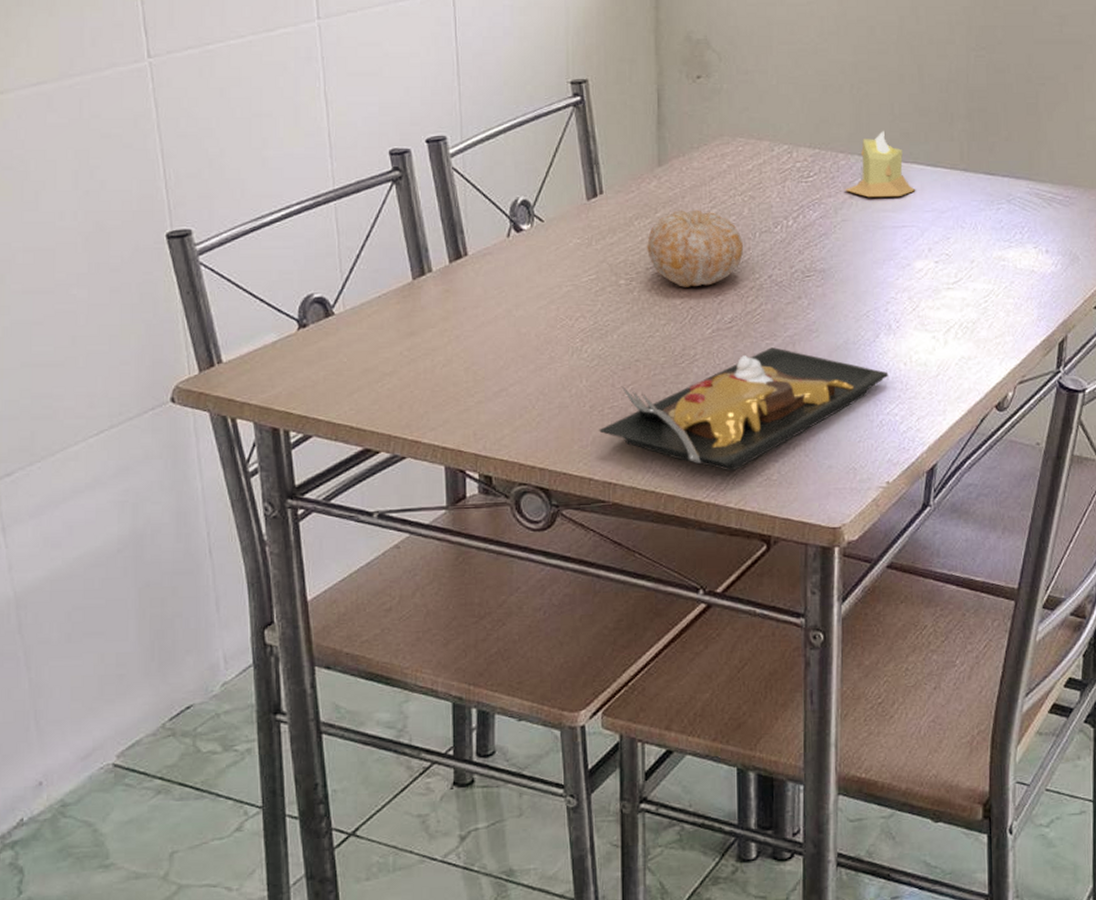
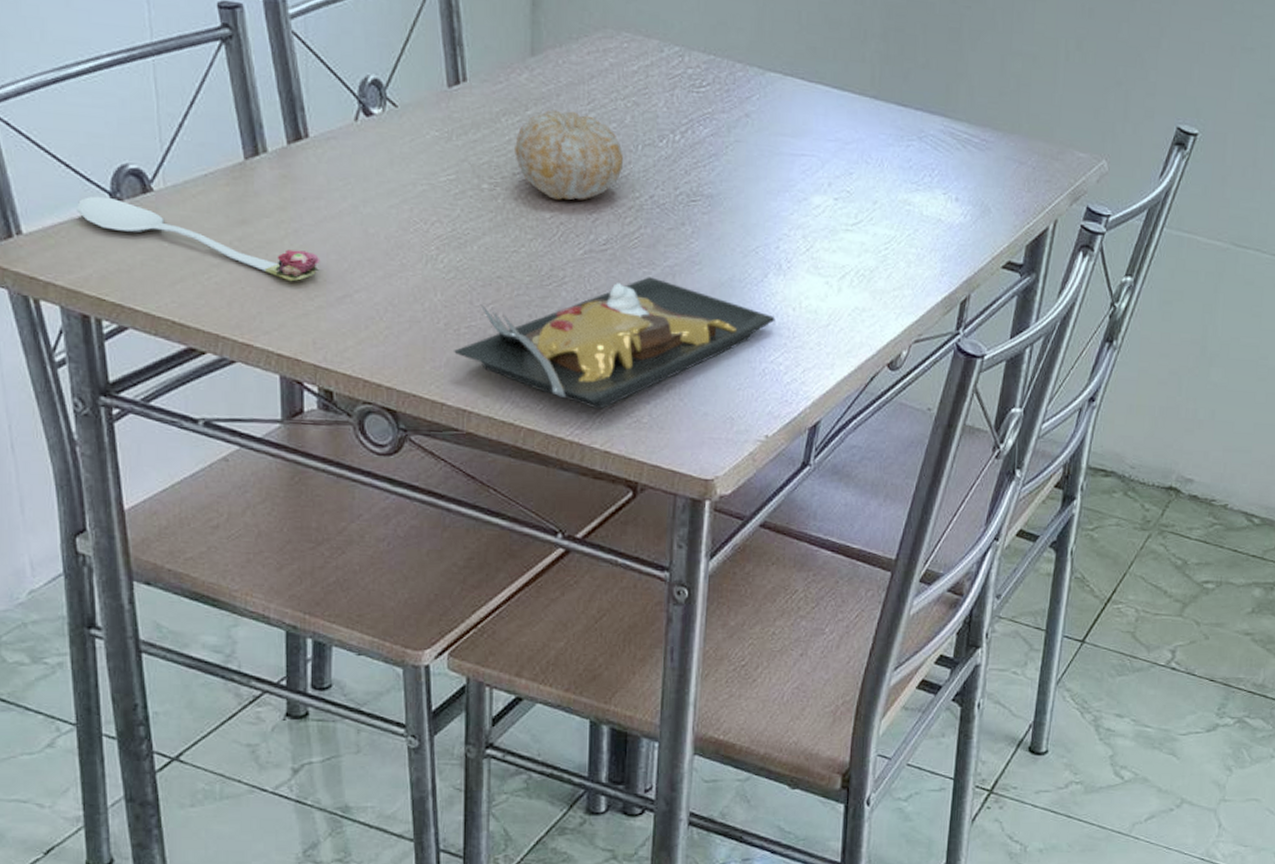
spoon: none [269,324,479,382] -> present [77,196,320,282]
candle: present [845,131,916,198] -> none [740,42,819,120]

